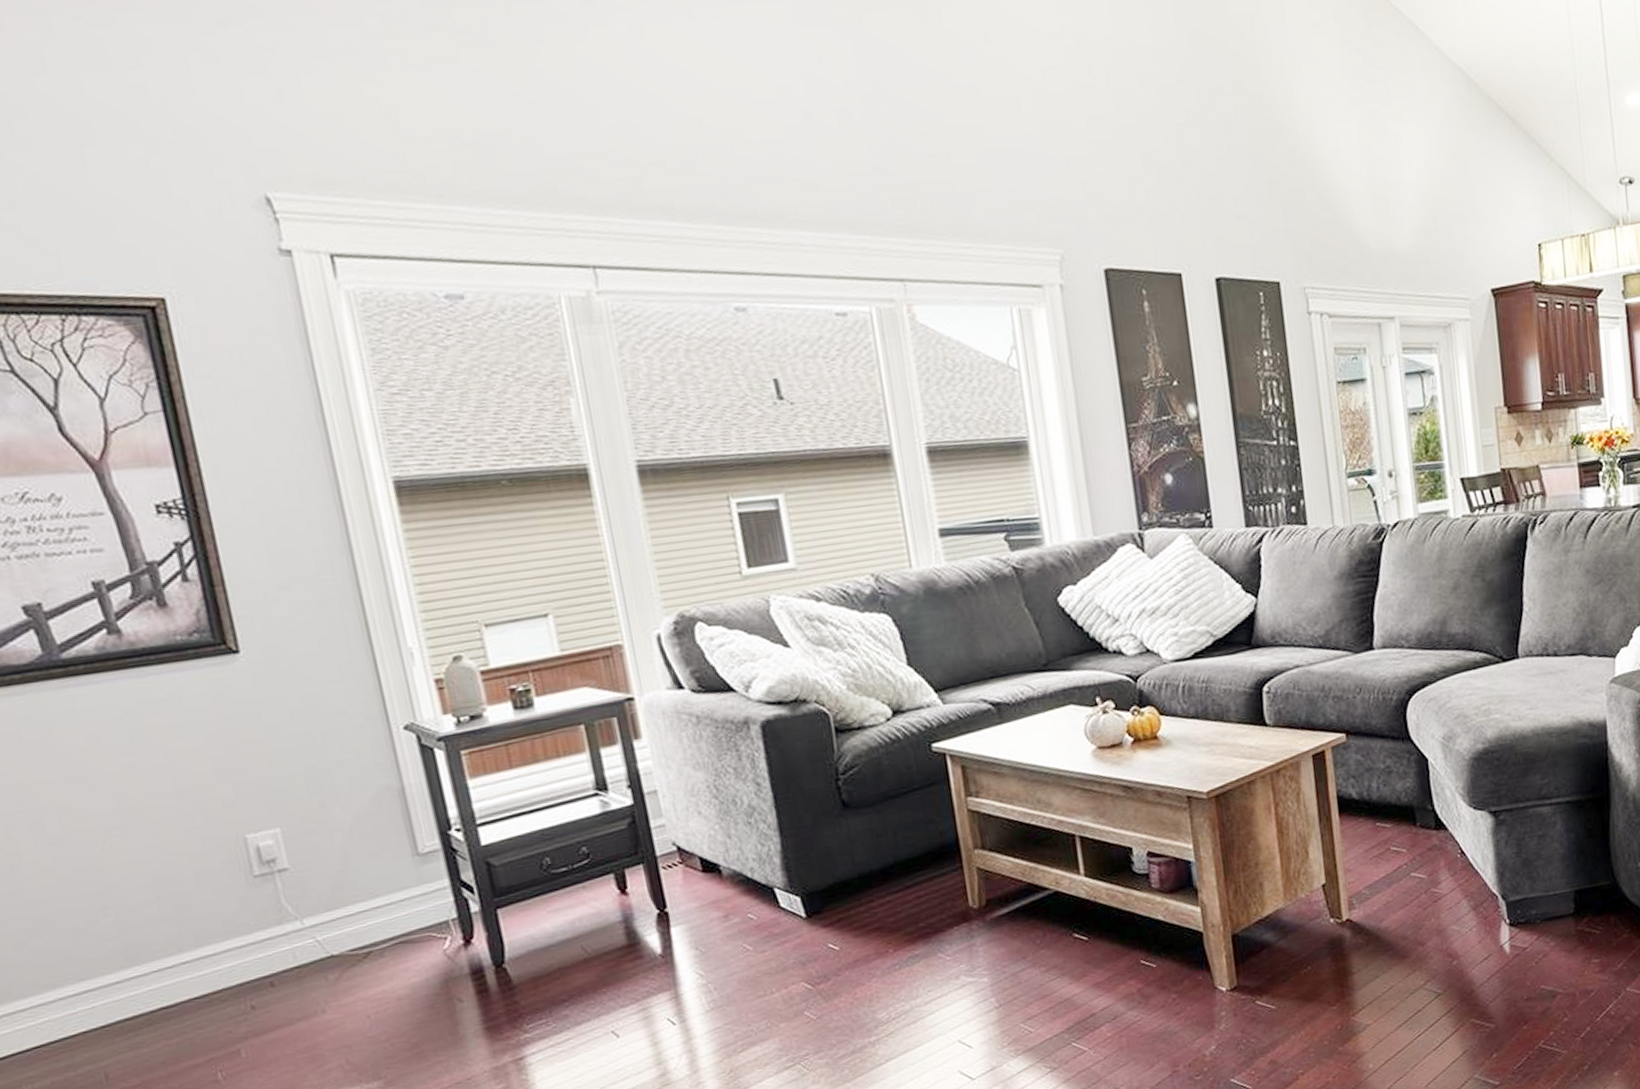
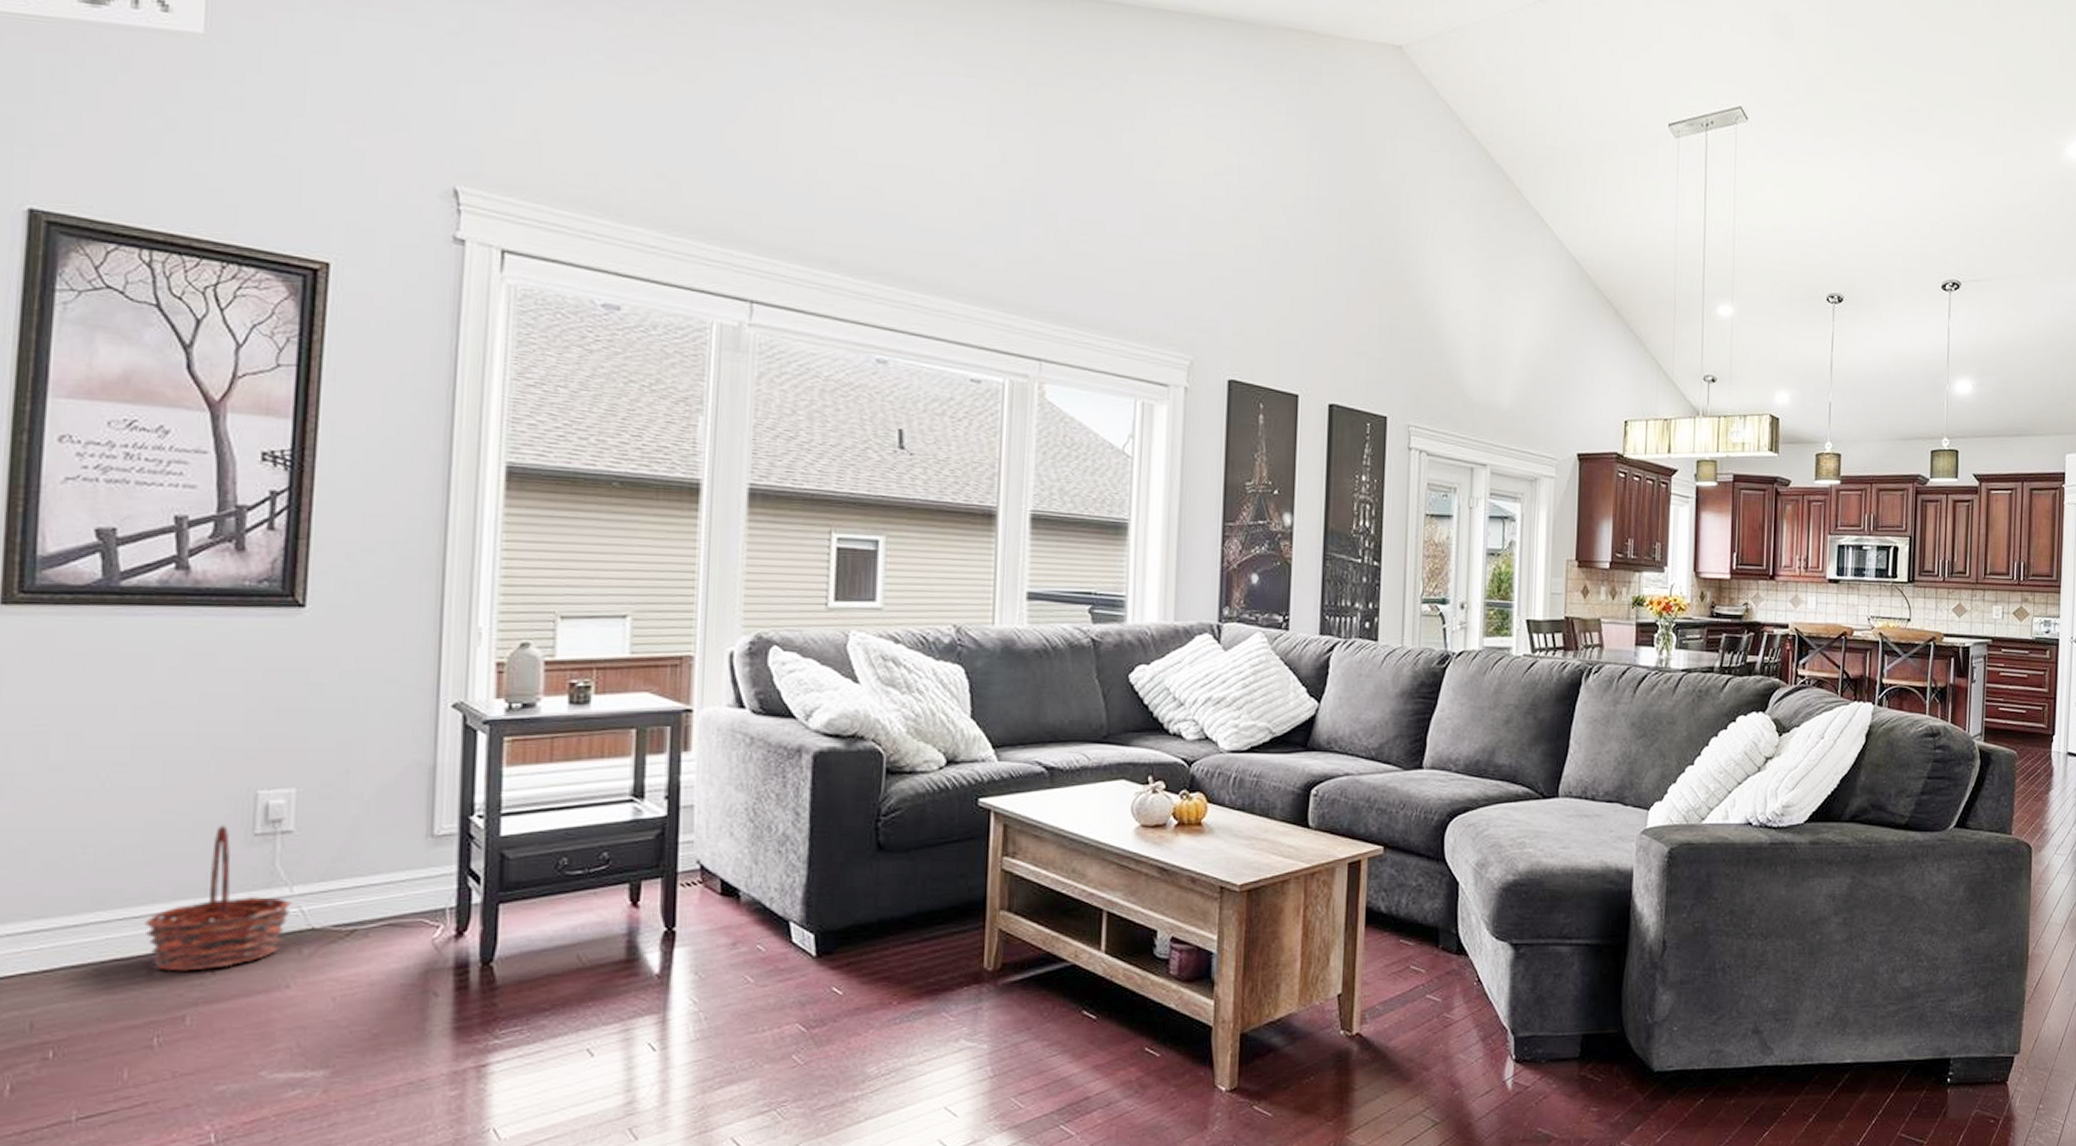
basket: none [178,872,307,1013] -> present [144,826,292,972]

